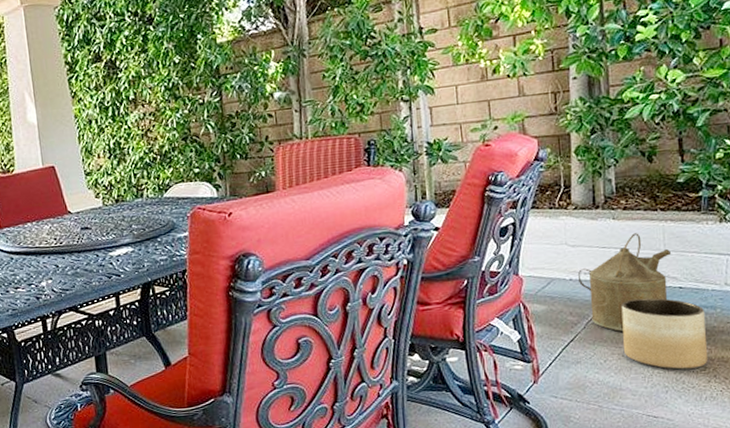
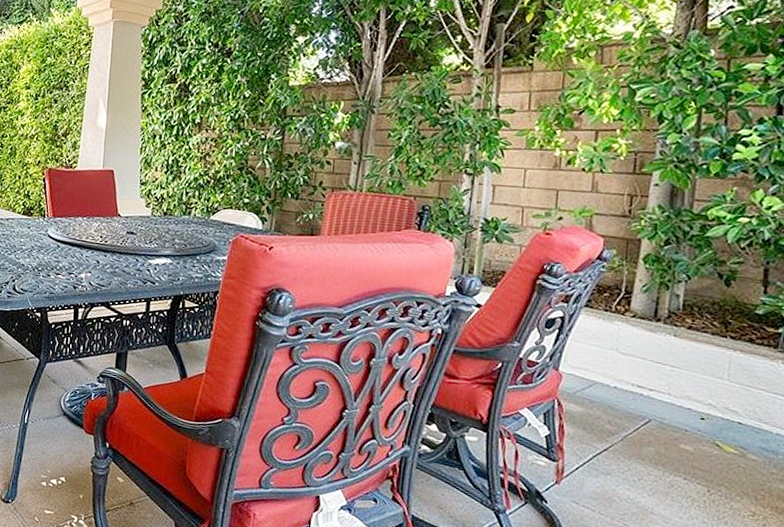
watering can: present [578,233,672,332] -> none [624,355,736,453]
planter: present [621,297,707,370] -> none [662,422,763,512]

